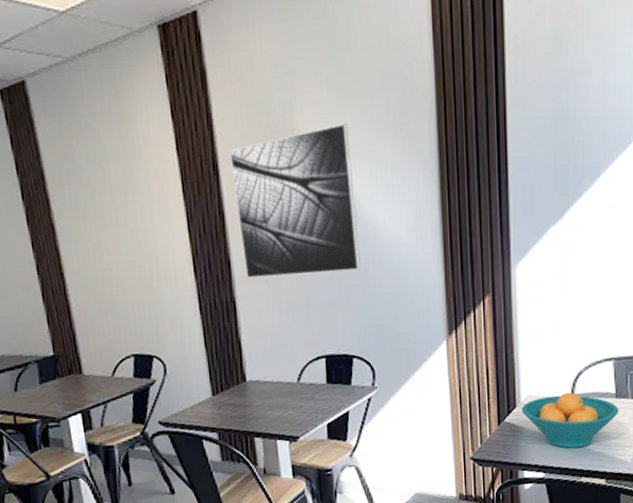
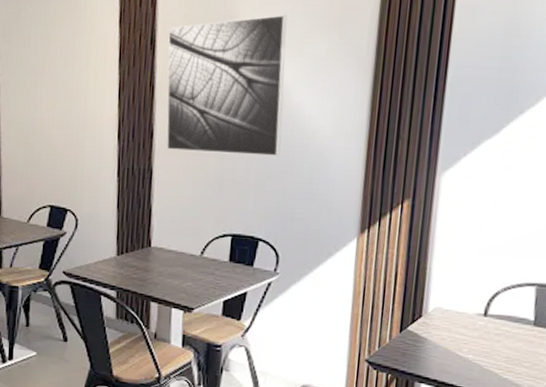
fruit bowl: present [521,392,619,449] -> none [427,311,536,371]

